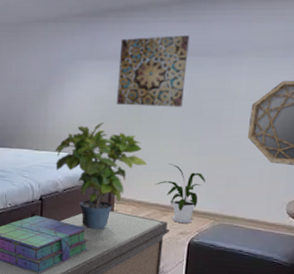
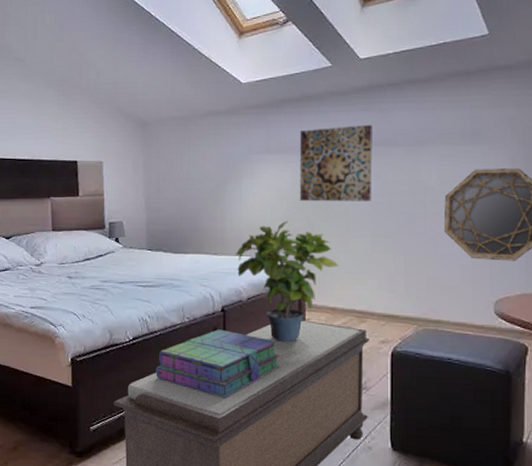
house plant: present [155,164,206,223] -> none [349,264,405,330]

